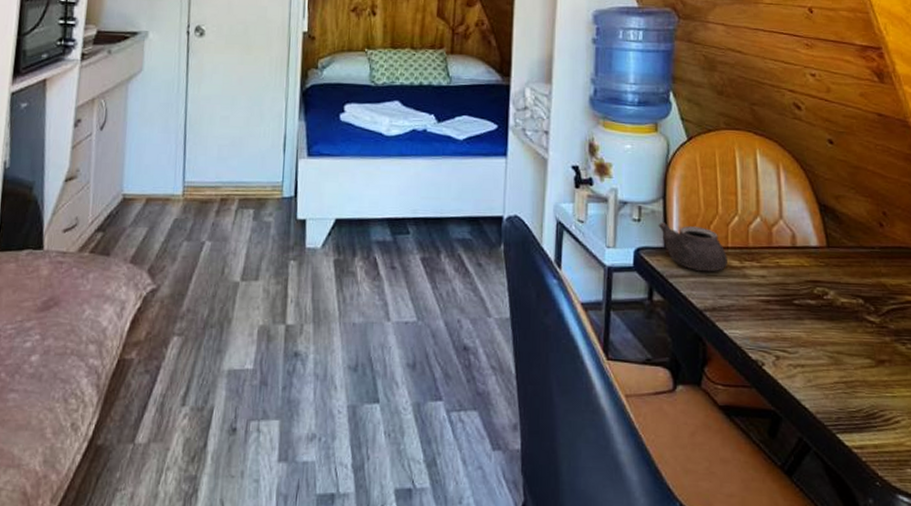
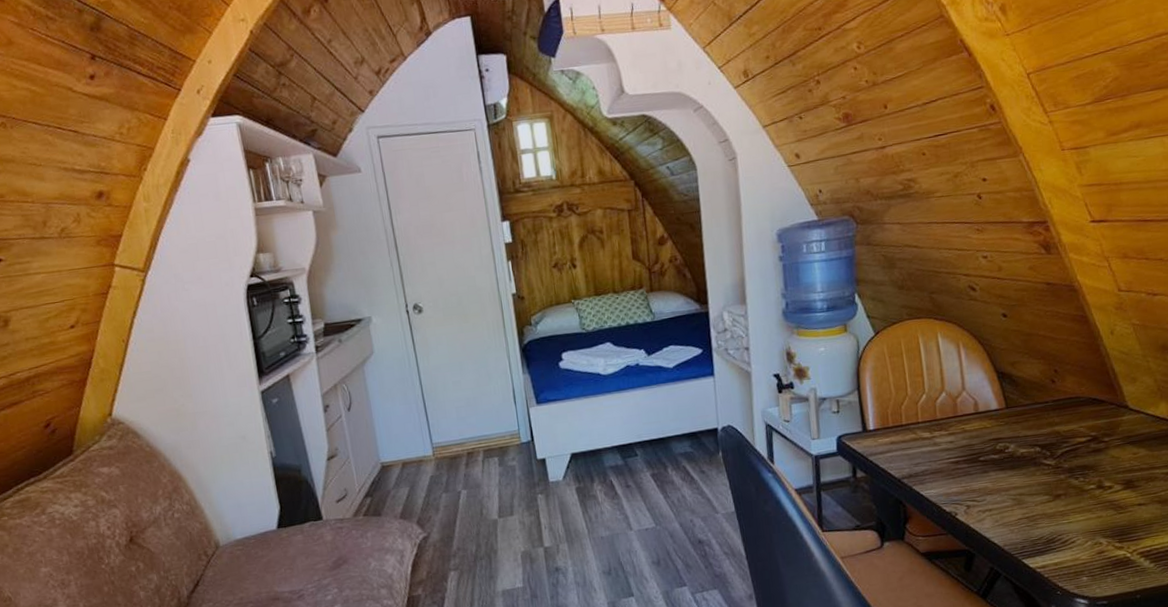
teapot: present [658,222,727,271] -> none [855,408,919,446]

